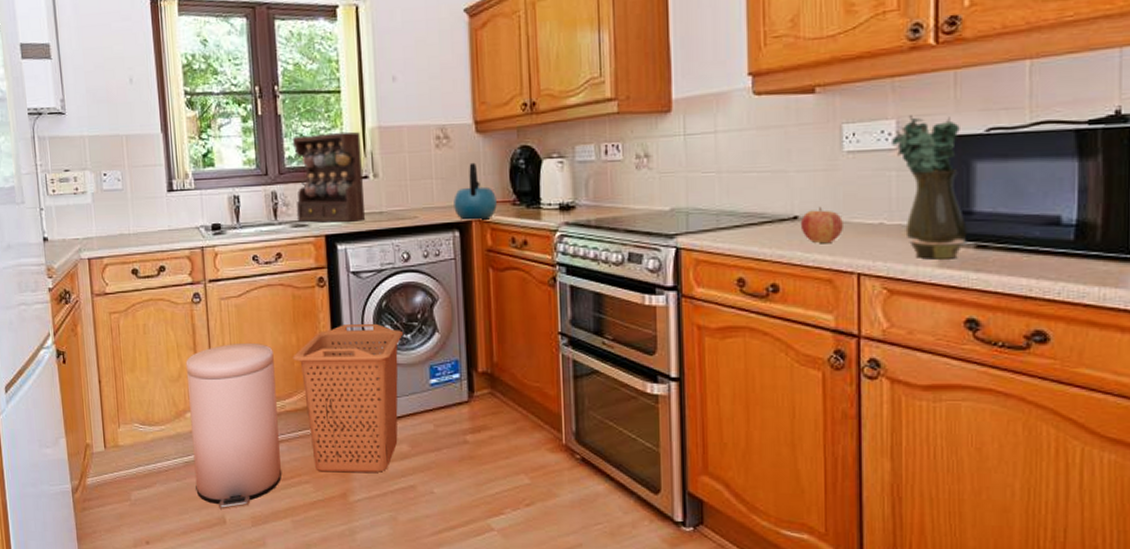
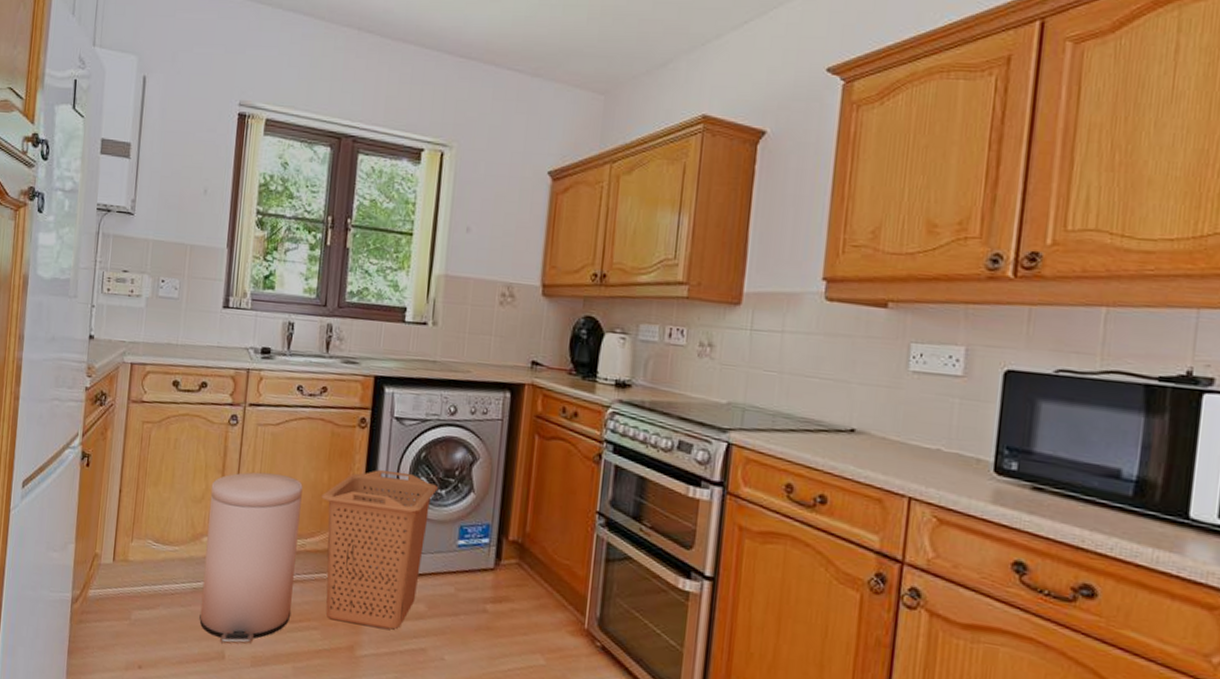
spice rack: present [292,131,365,224] -> none [349,272,426,368]
kettle: present [453,162,497,221] -> none [508,325,553,385]
fruit: present [800,206,843,244] -> none [856,423,900,462]
vase: present [892,115,967,260] -> none [958,344,1029,498]

